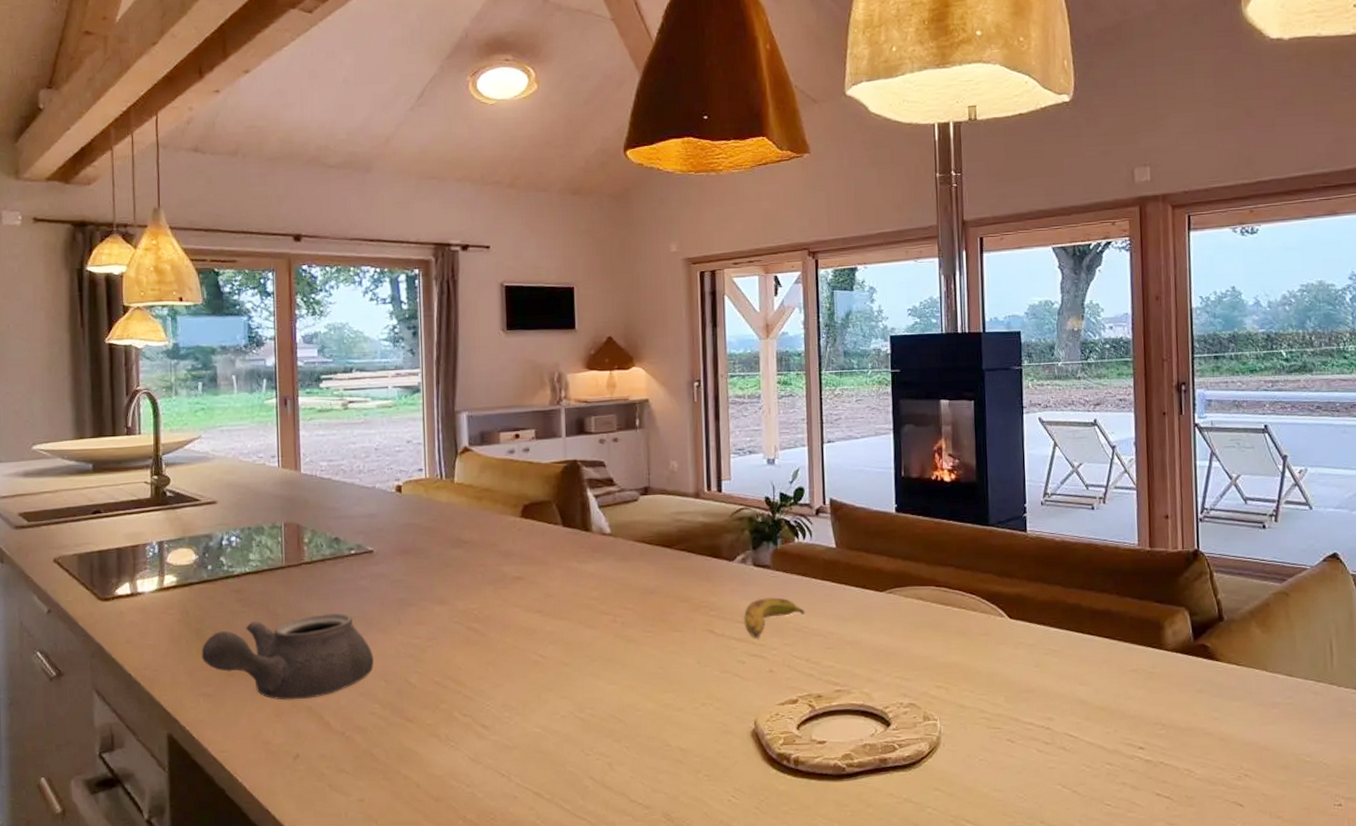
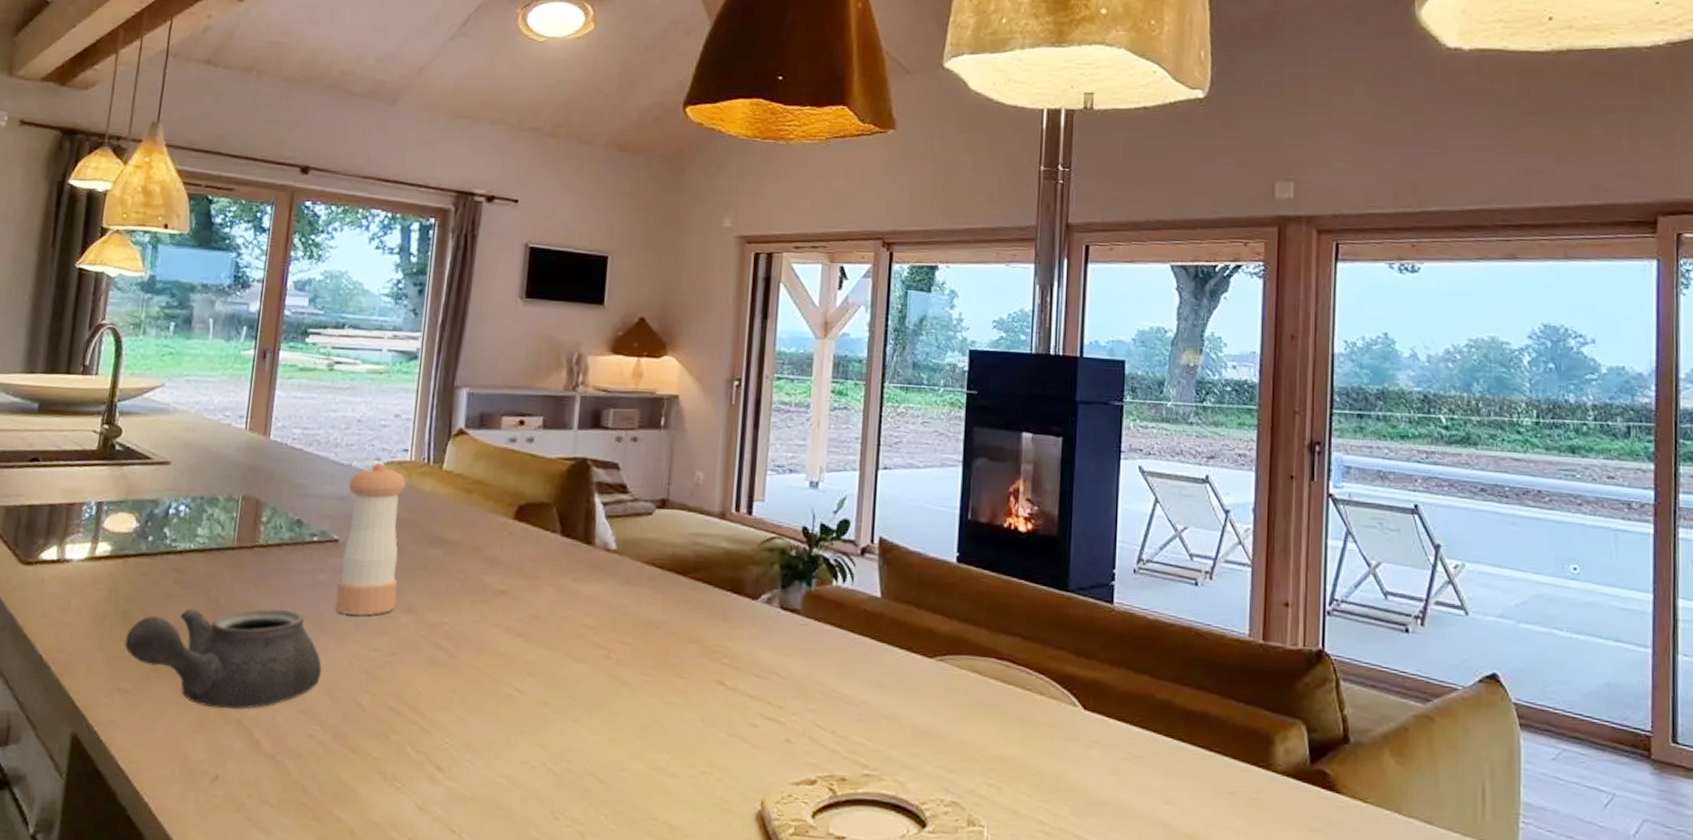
pepper shaker: none [375,482,430,611] -> present [335,462,407,616]
banana: present [743,597,805,638] -> none [761,649,837,698]

